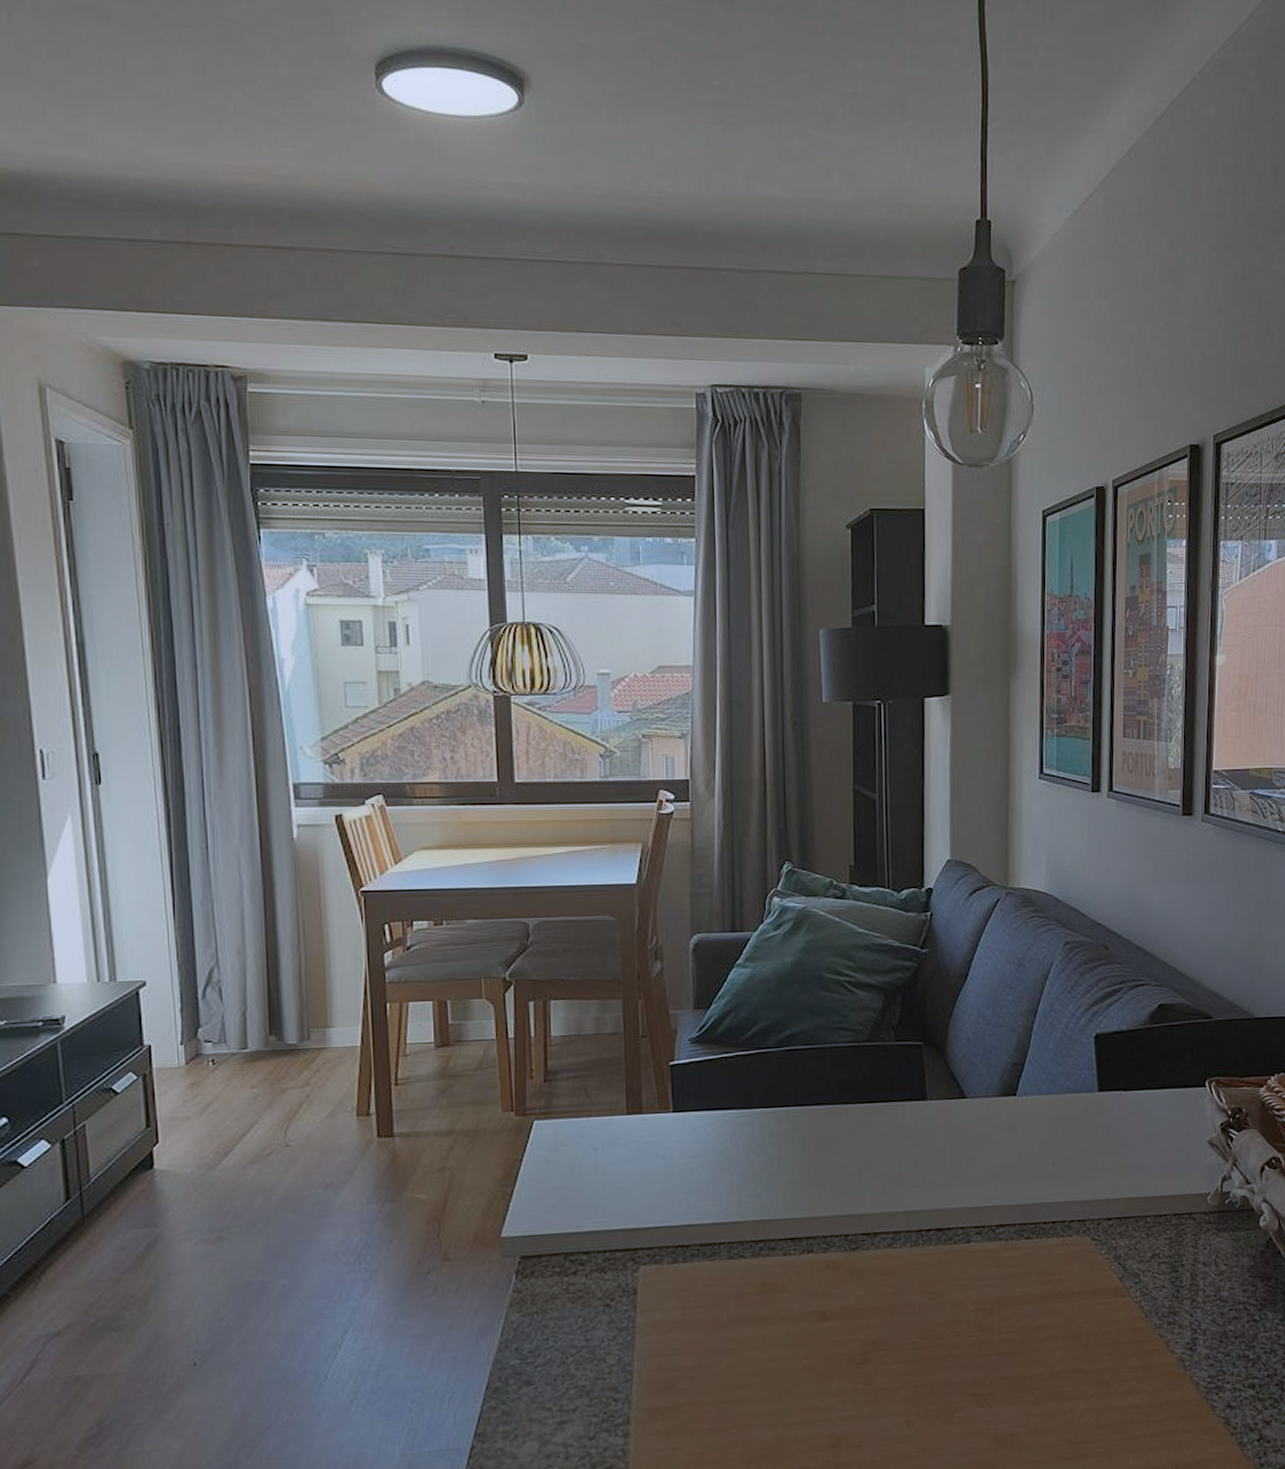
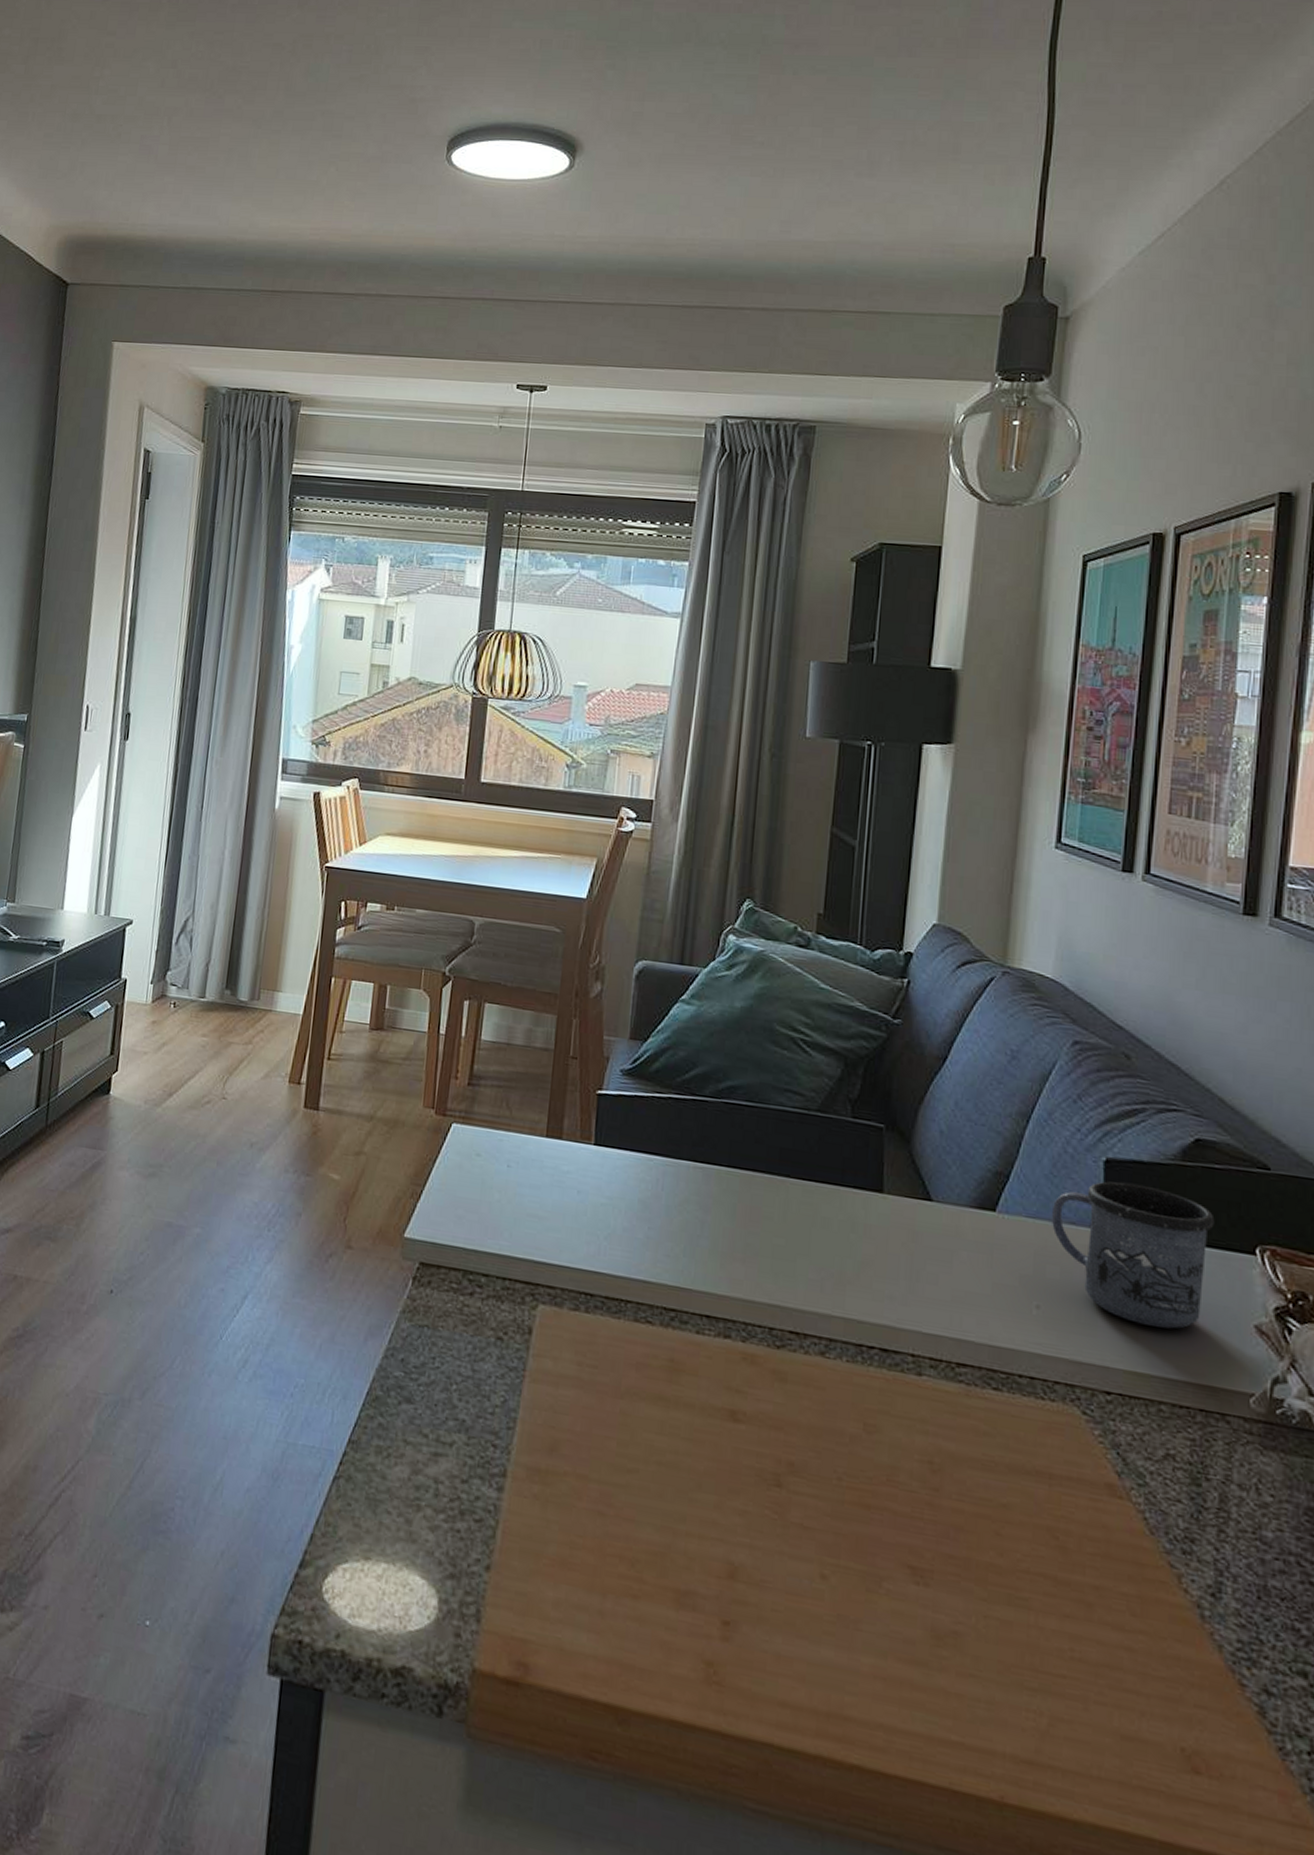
mug: none [1058,1050,1176,1160] -> present [1051,1181,1215,1329]

